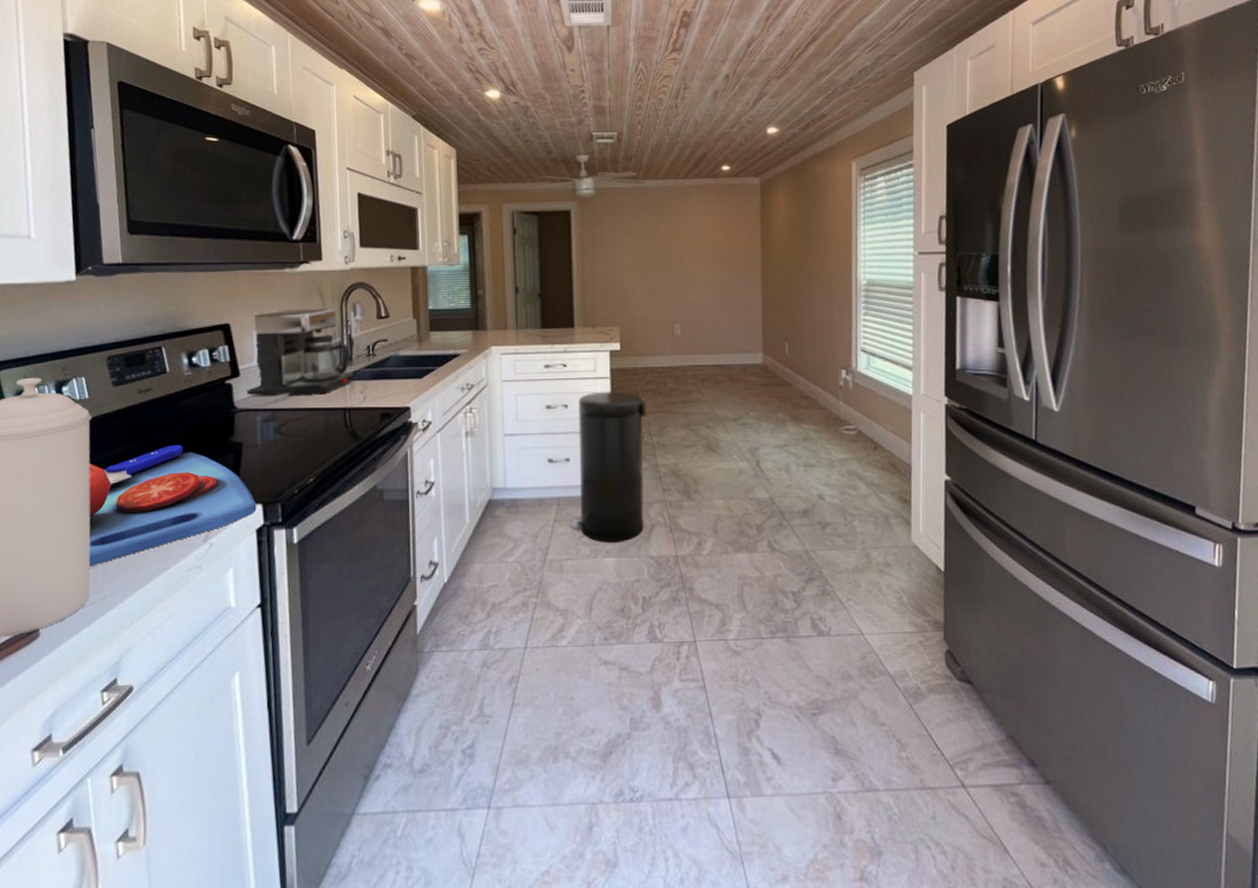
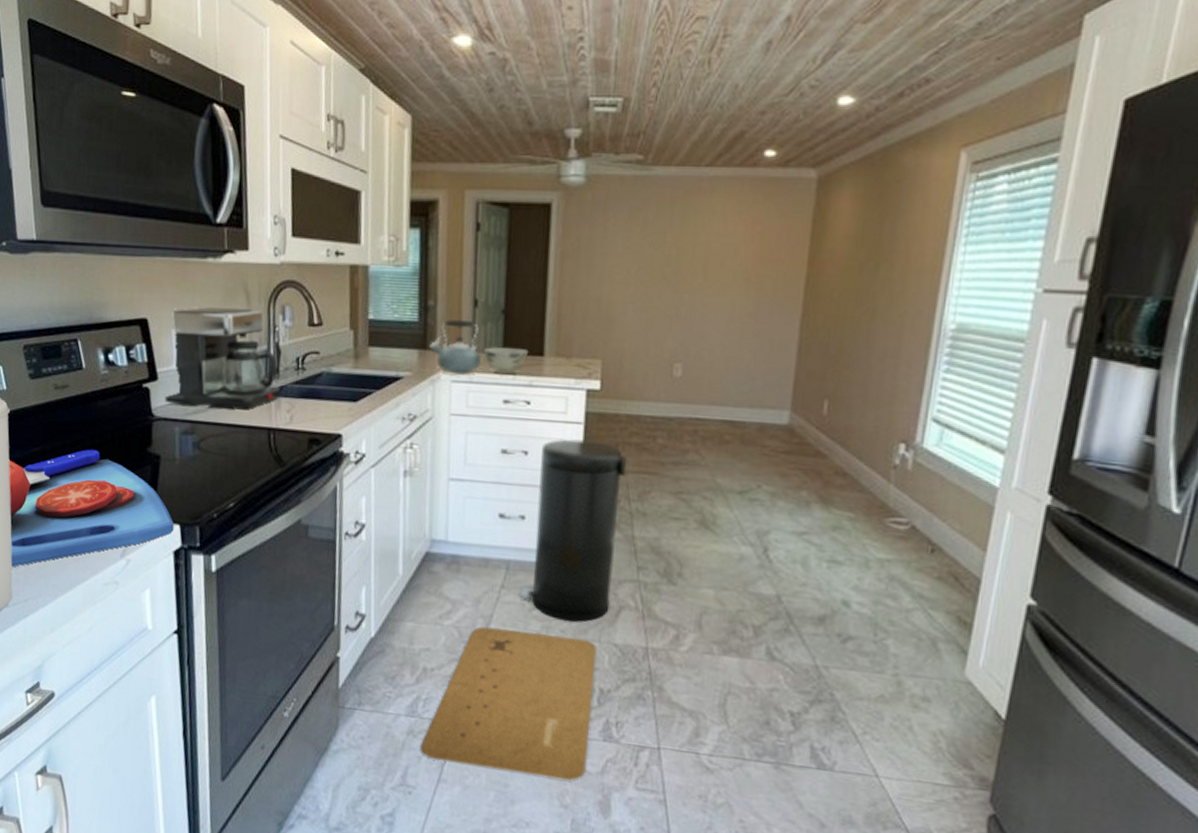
kettle: none [481,304,525,348] -> present [429,320,482,374]
doormat: none [494,556,638,685] -> present [420,626,597,781]
bowl: none [525,322,562,345] -> present [483,346,529,375]

